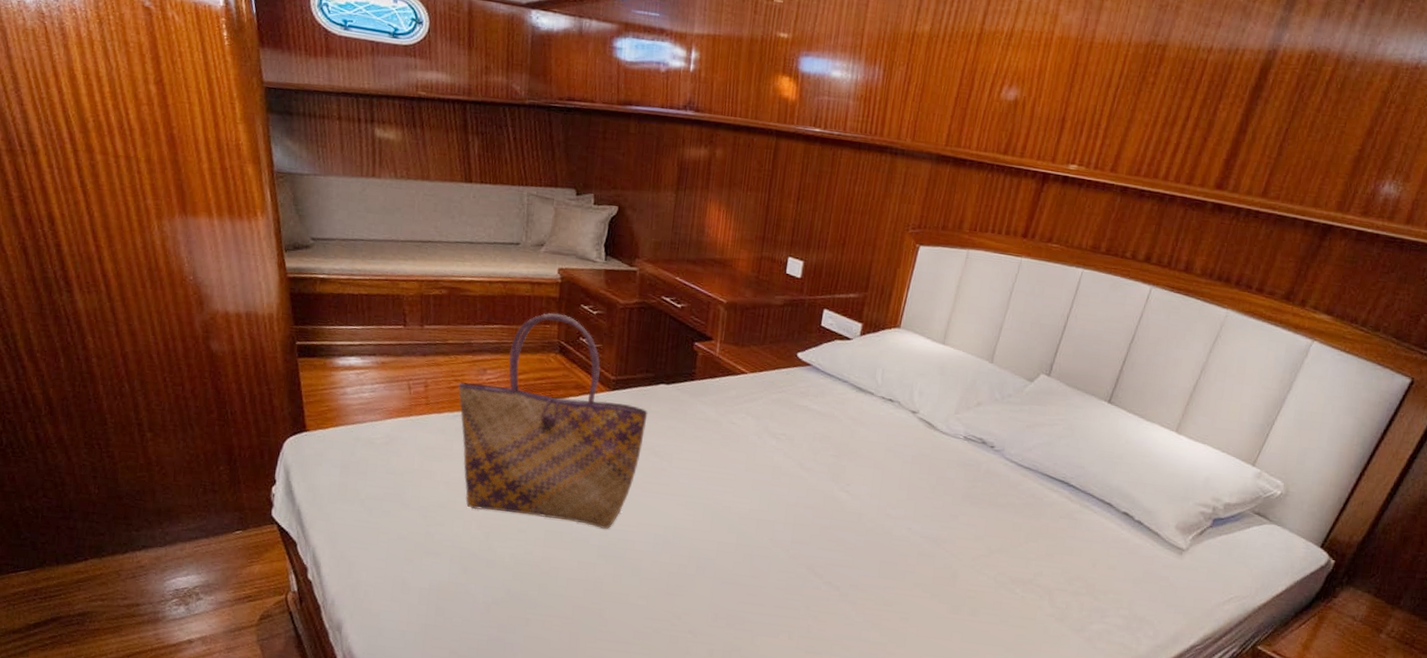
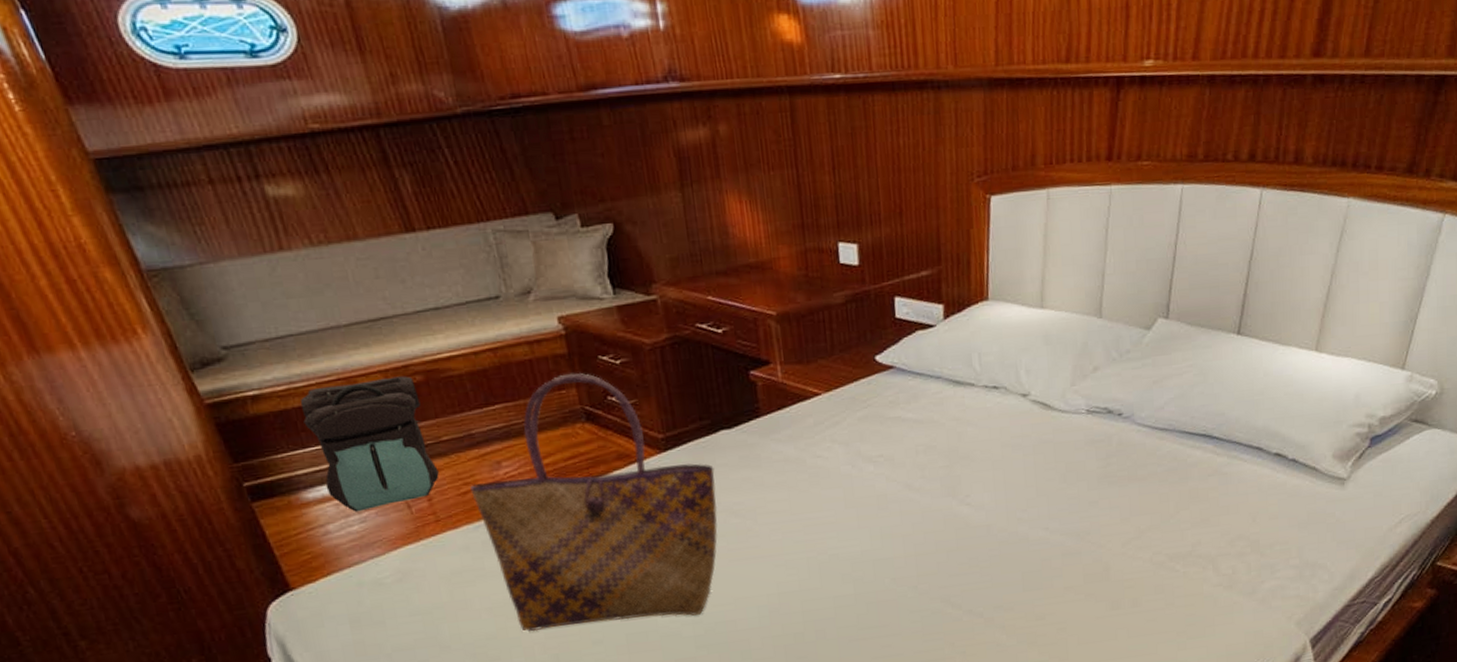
backpack: none [352,282,440,384] -> present [300,376,439,512]

